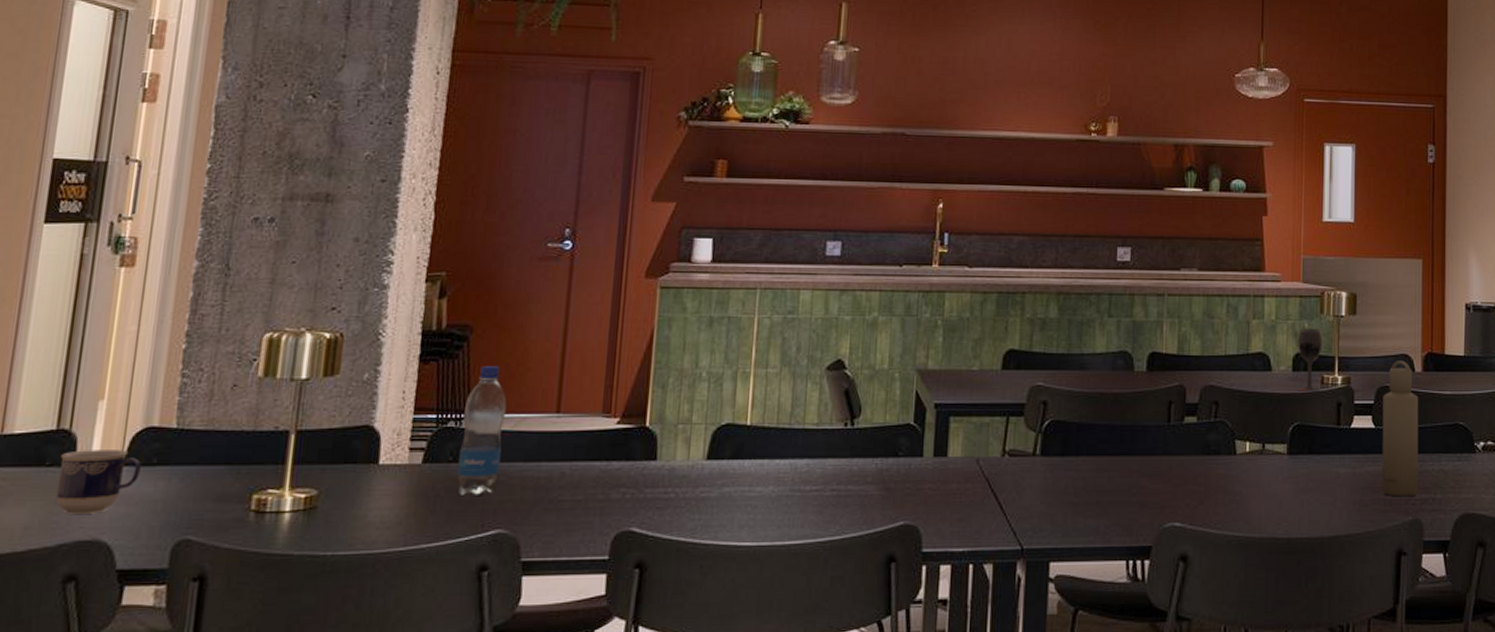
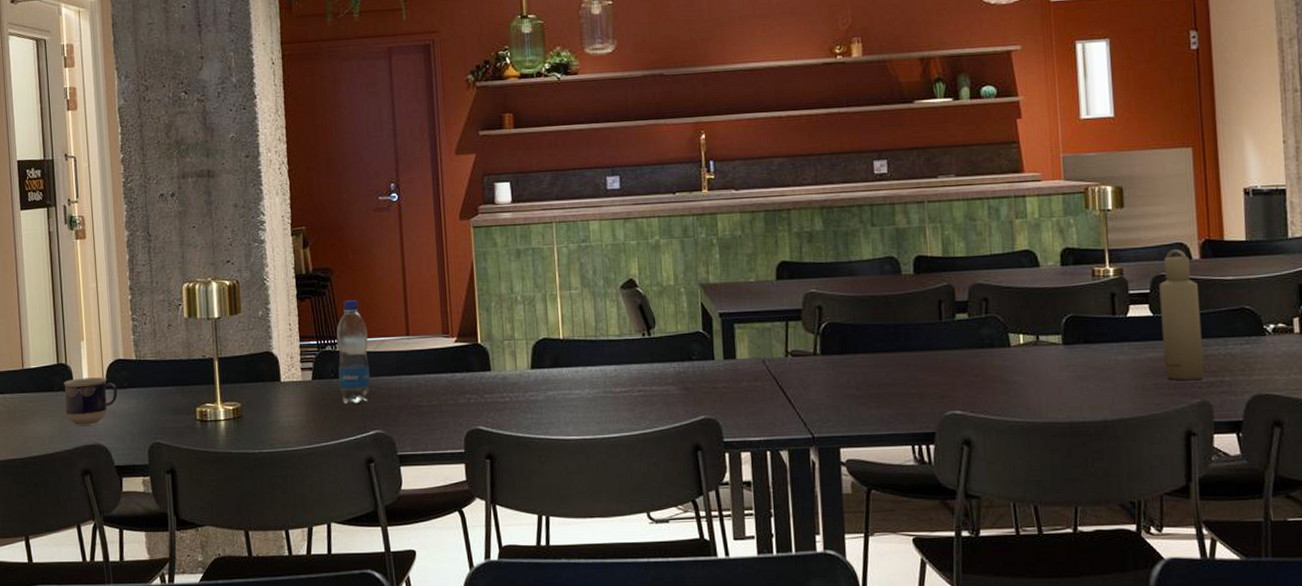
wine glass: present [1297,328,1323,391] -> none [1063,223,1092,285]

